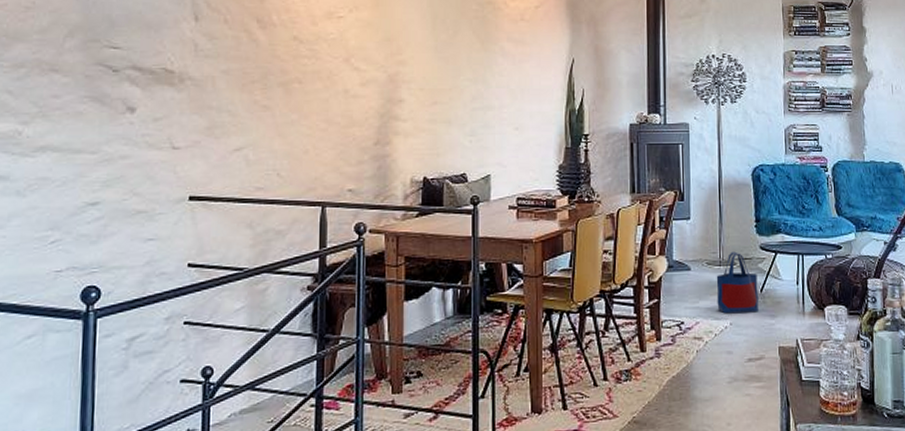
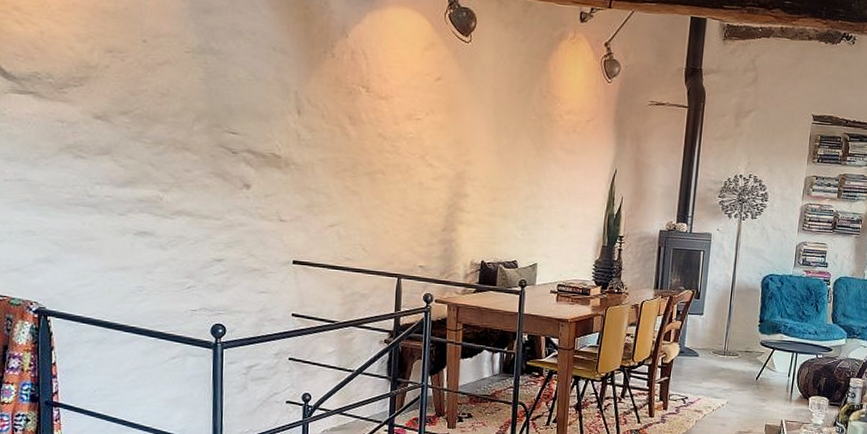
tote bag: present [716,251,758,314] -> none [717,345,755,396]

